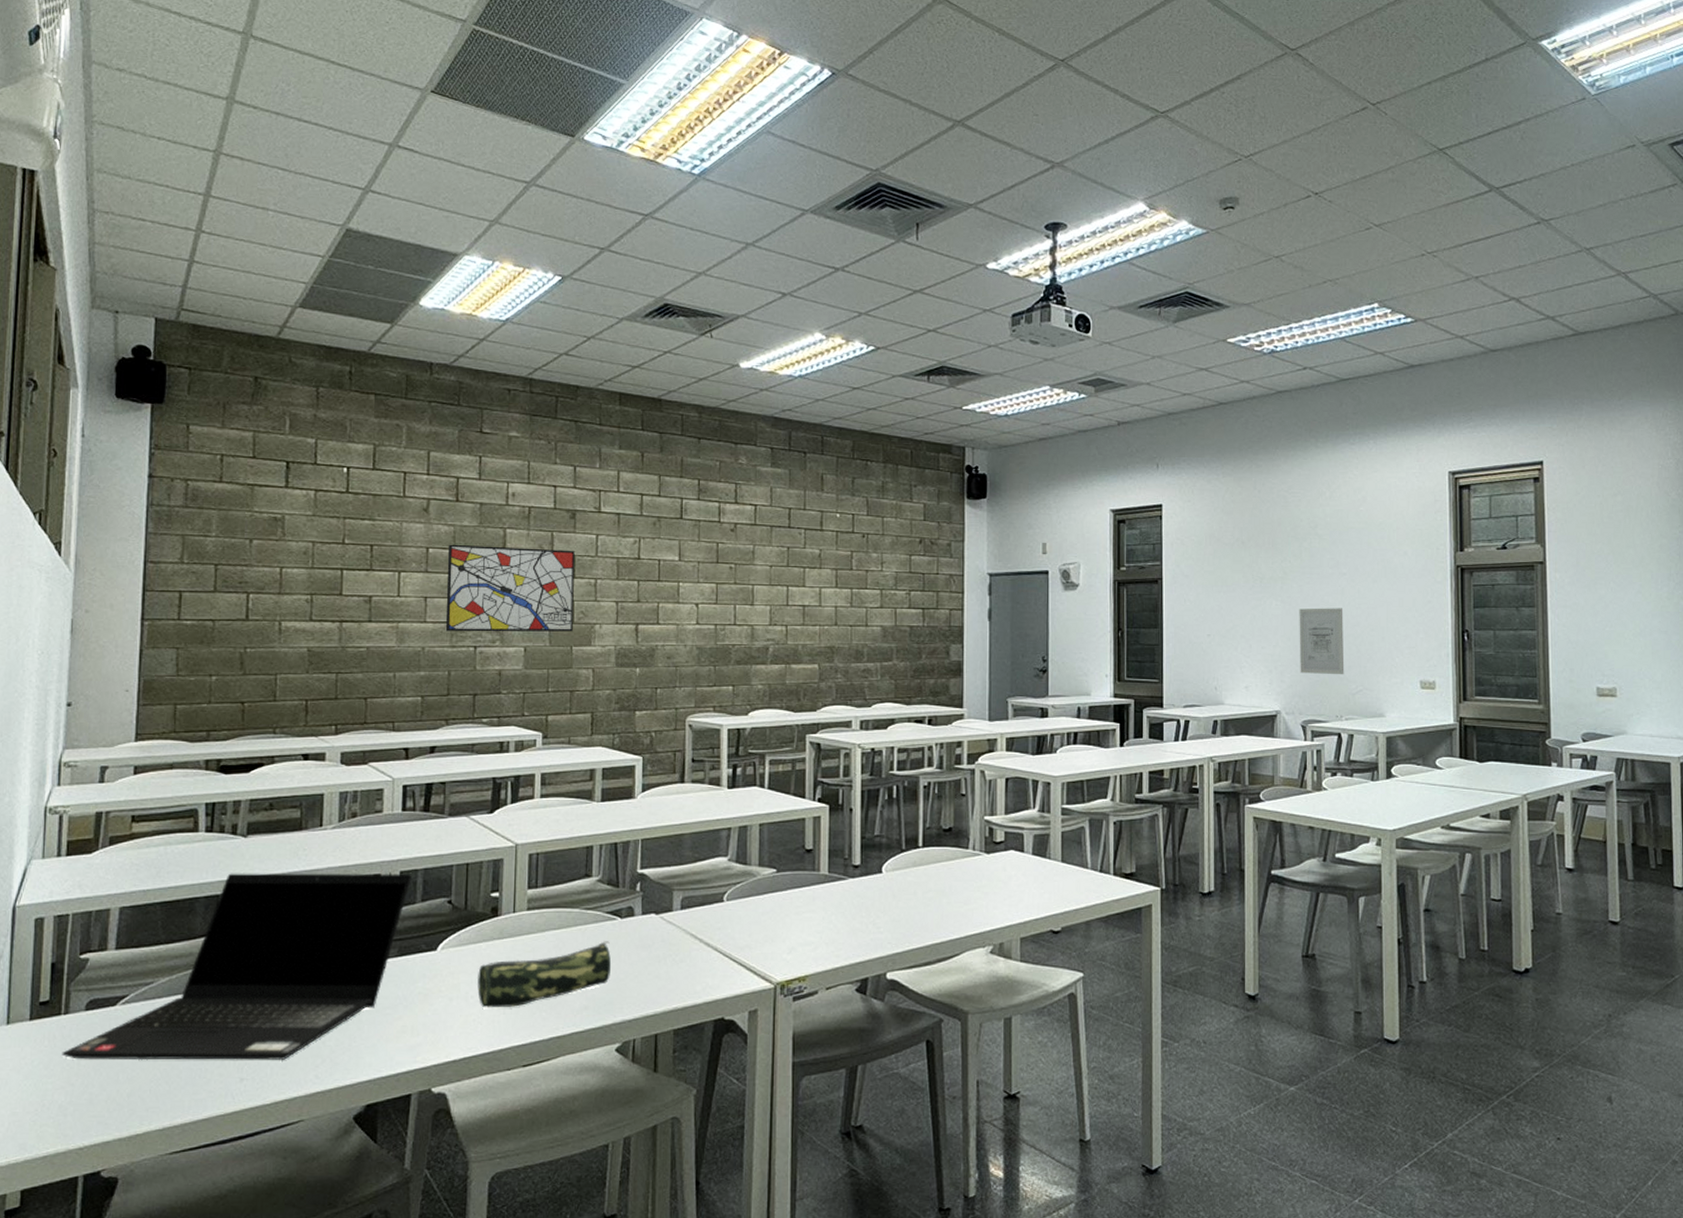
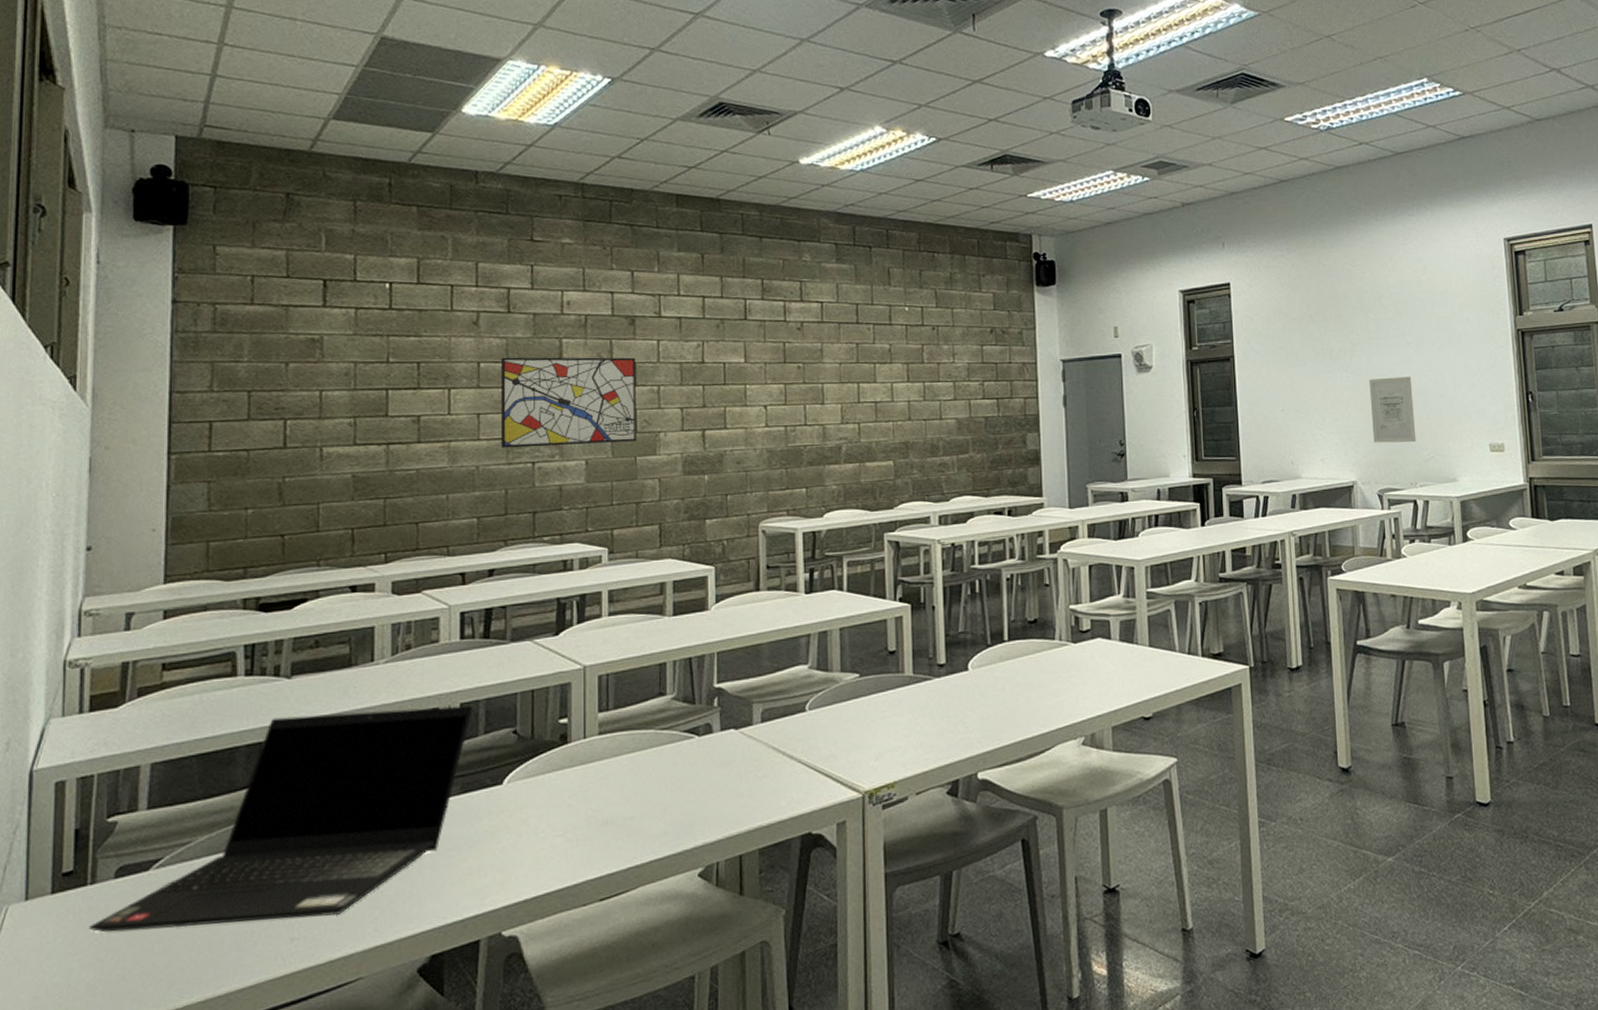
pencil case: present [477,941,612,1008] -> none [548,761,691,842]

